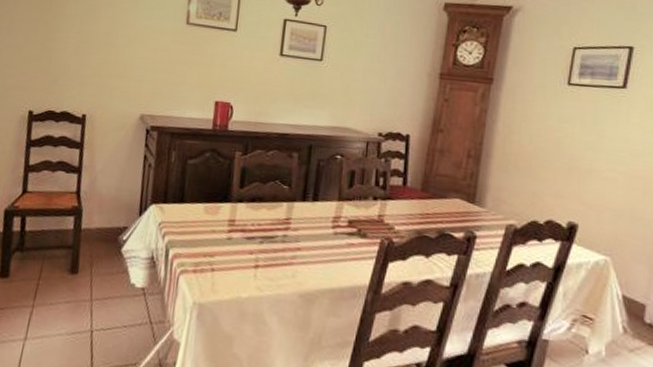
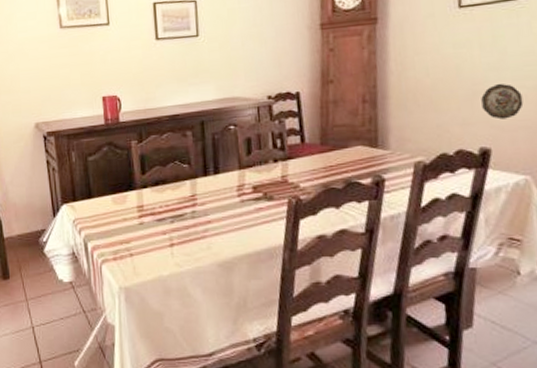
decorative plate: none [576,163,613,199] -> present [481,83,524,120]

